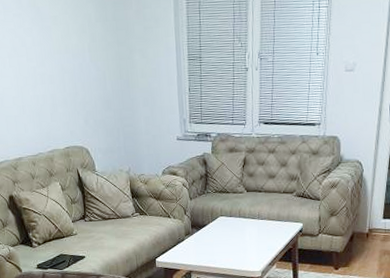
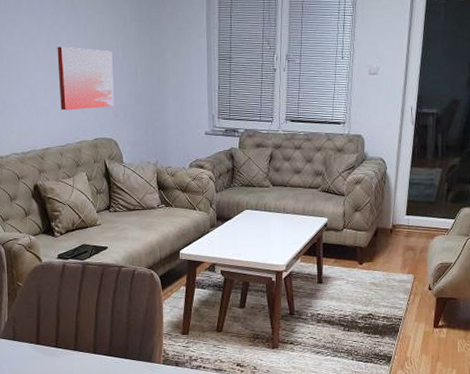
wall art: none [22,50,84,119] -> present [57,46,114,111]

